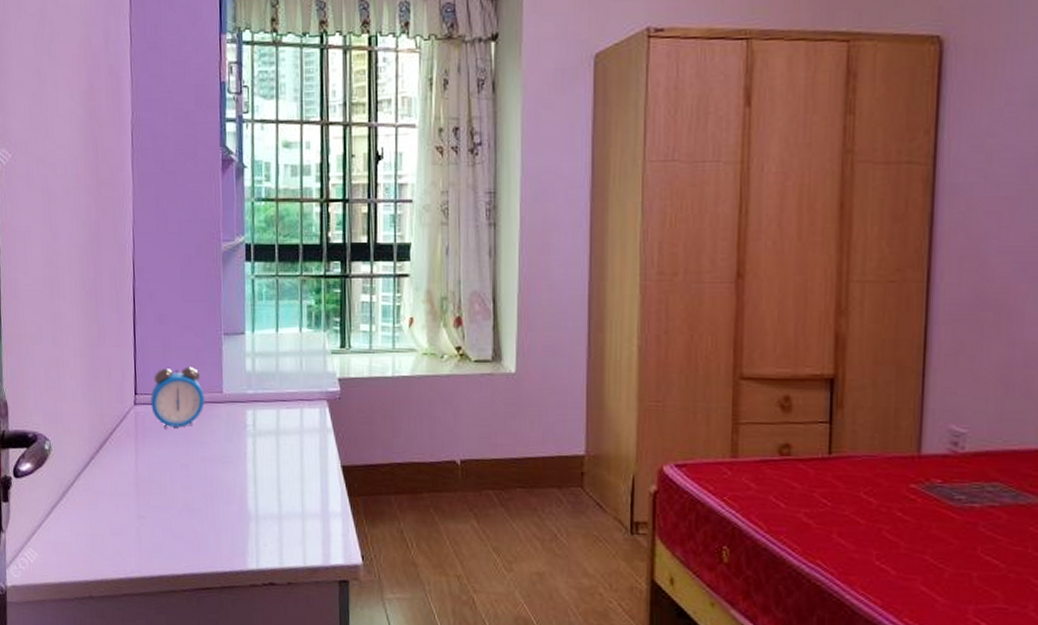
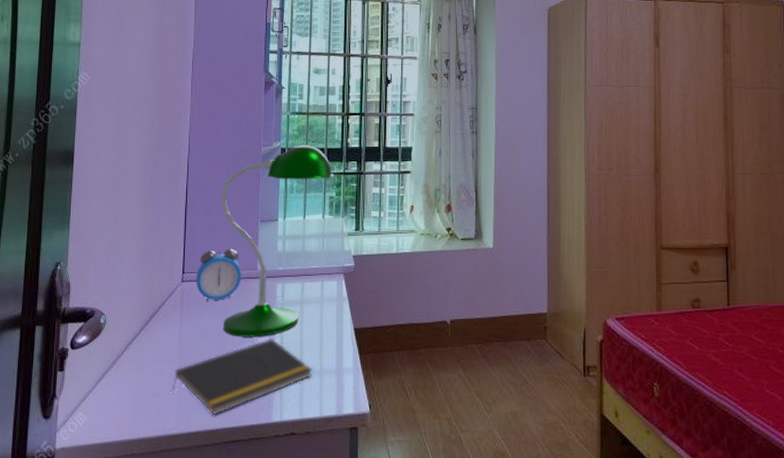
notepad: none [130,473,294,560] -> present [172,338,313,416]
desk lamp: none [175,240,313,472] -> present [221,145,335,337]

